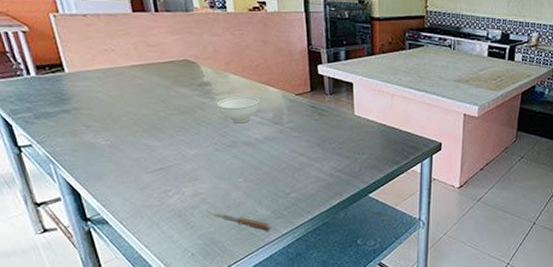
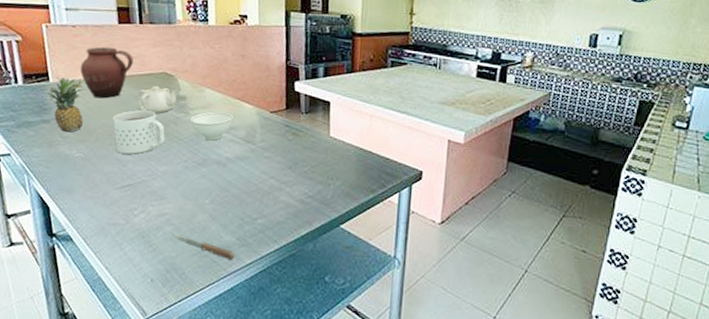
fruit: none [61,67,106,121] -> present [46,77,85,132]
jug: none [96,35,152,87] -> present [80,46,134,99]
mug: none [136,97,193,140] -> present [112,110,166,154]
teapot: none [159,73,201,100] -> present [137,86,177,114]

